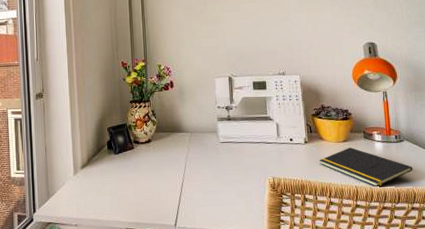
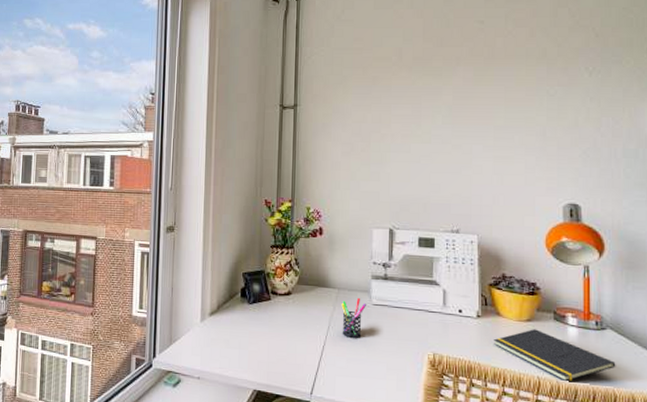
pen holder: none [194,139,215,174] -> present [341,298,366,339]

